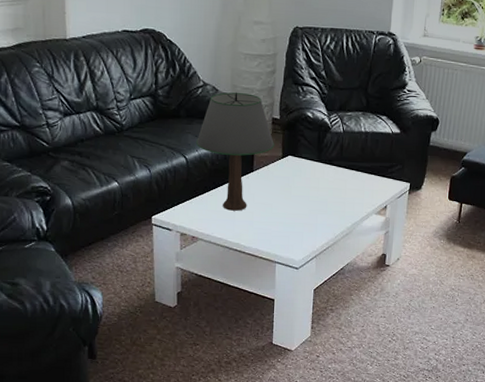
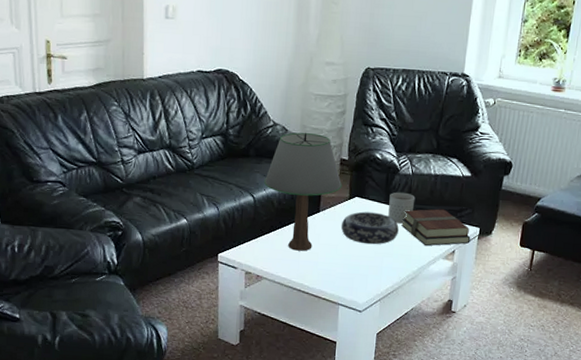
decorative bowl: none [275,170,332,203] -> present [340,211,399,245]
mug: none [321,150,347,181] -> present [388,192,416,224]
books: none [334,165,402,203] -> present [401,209,471,246]

